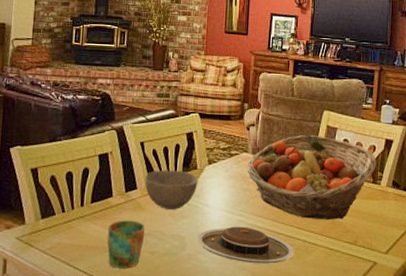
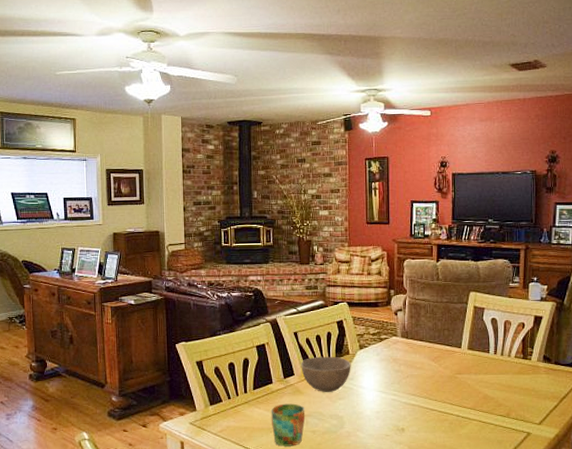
plate: present [197,226,295,264] -> none [354,405,449,438]
fruit basket: present [248,134,376,220] -> none [398,316,526,396]

